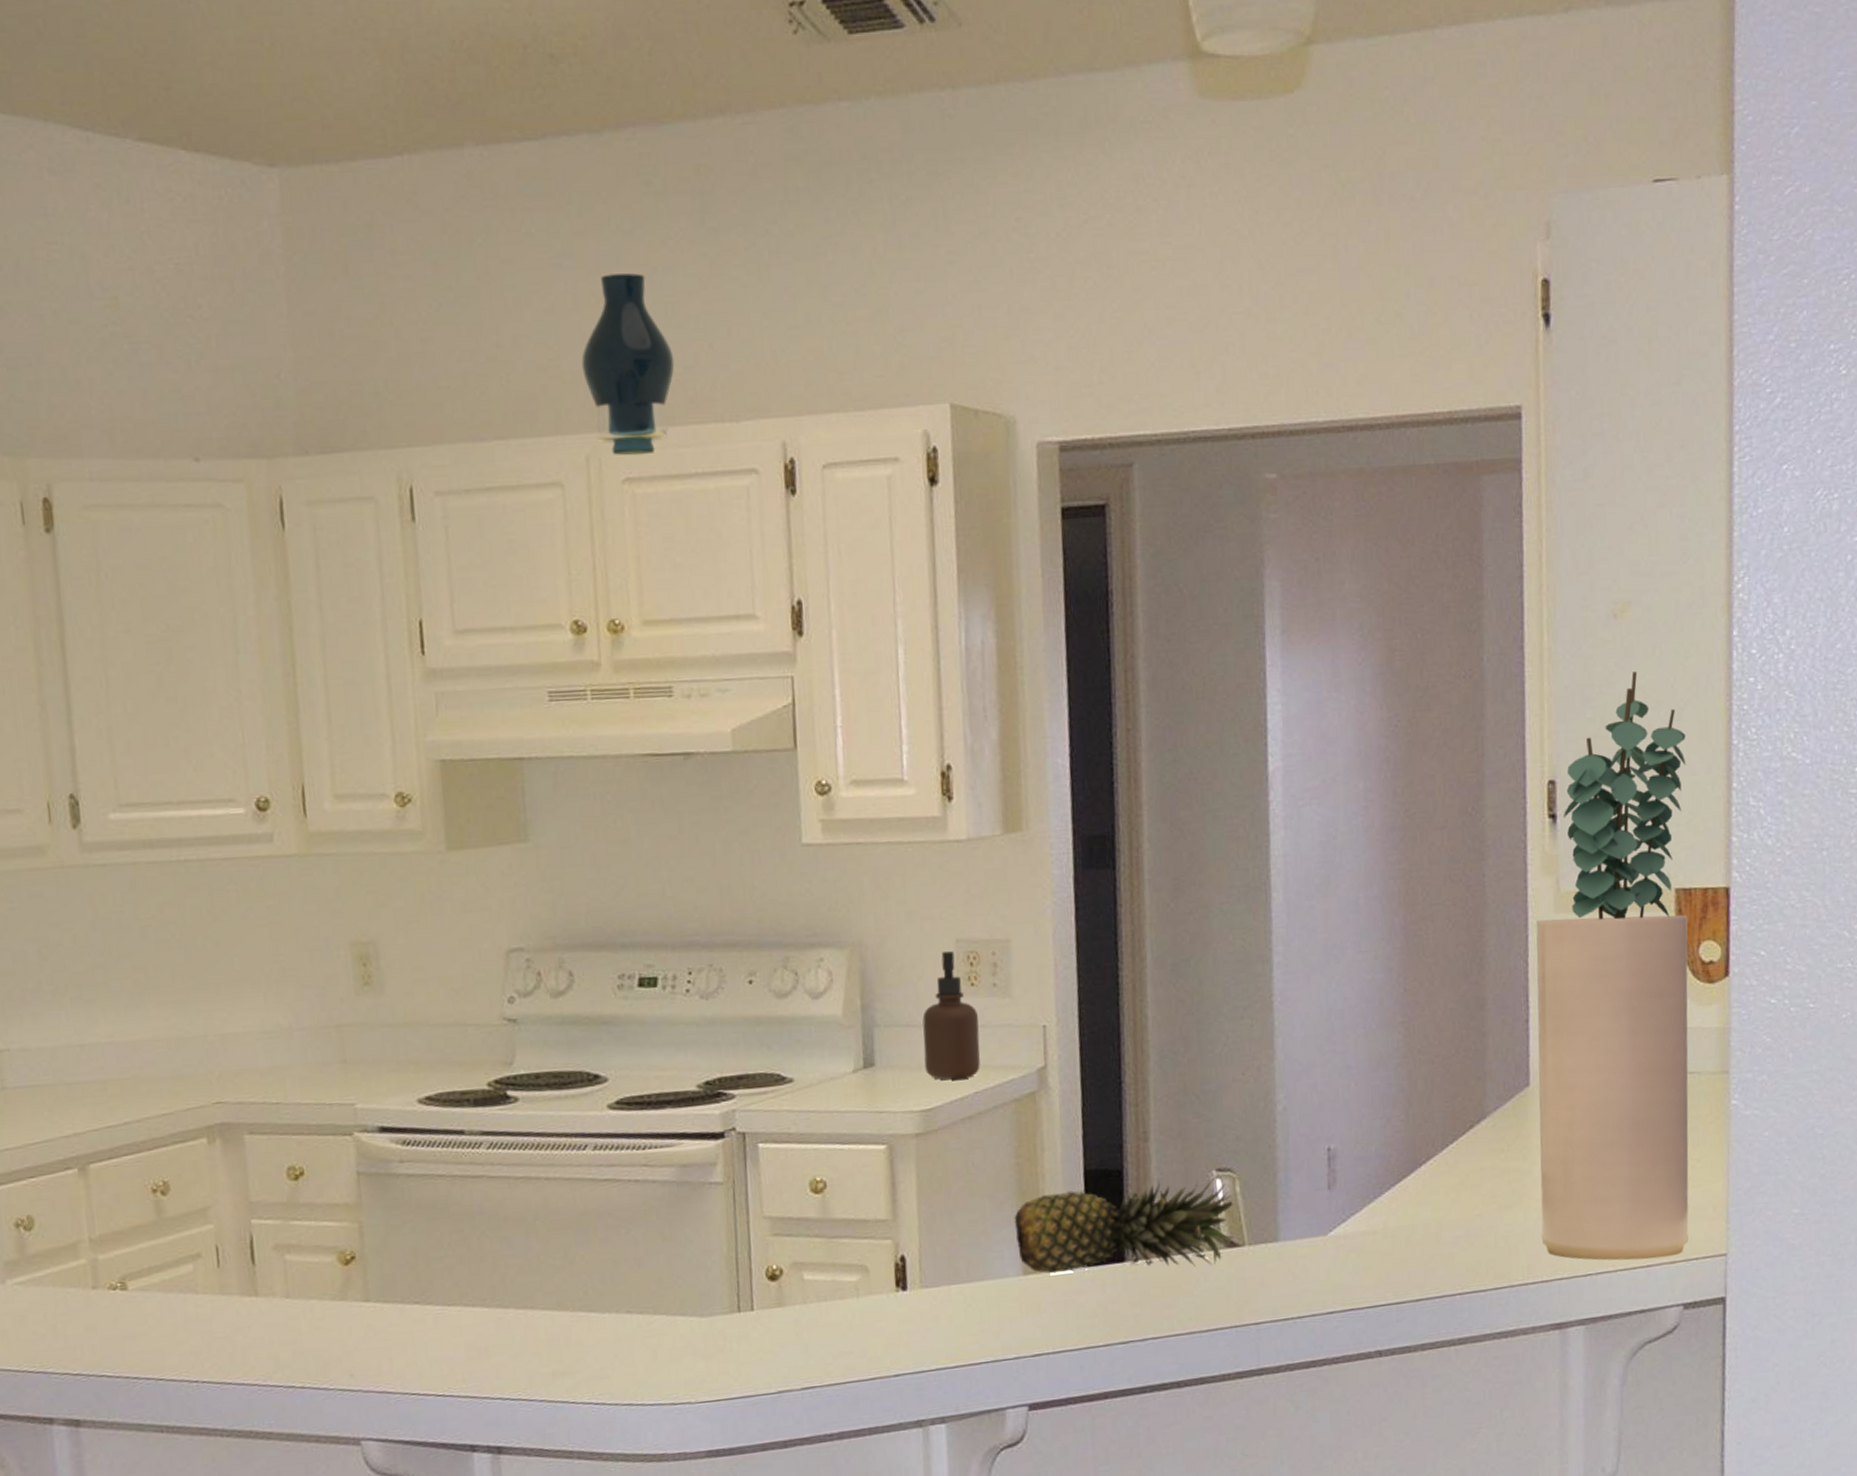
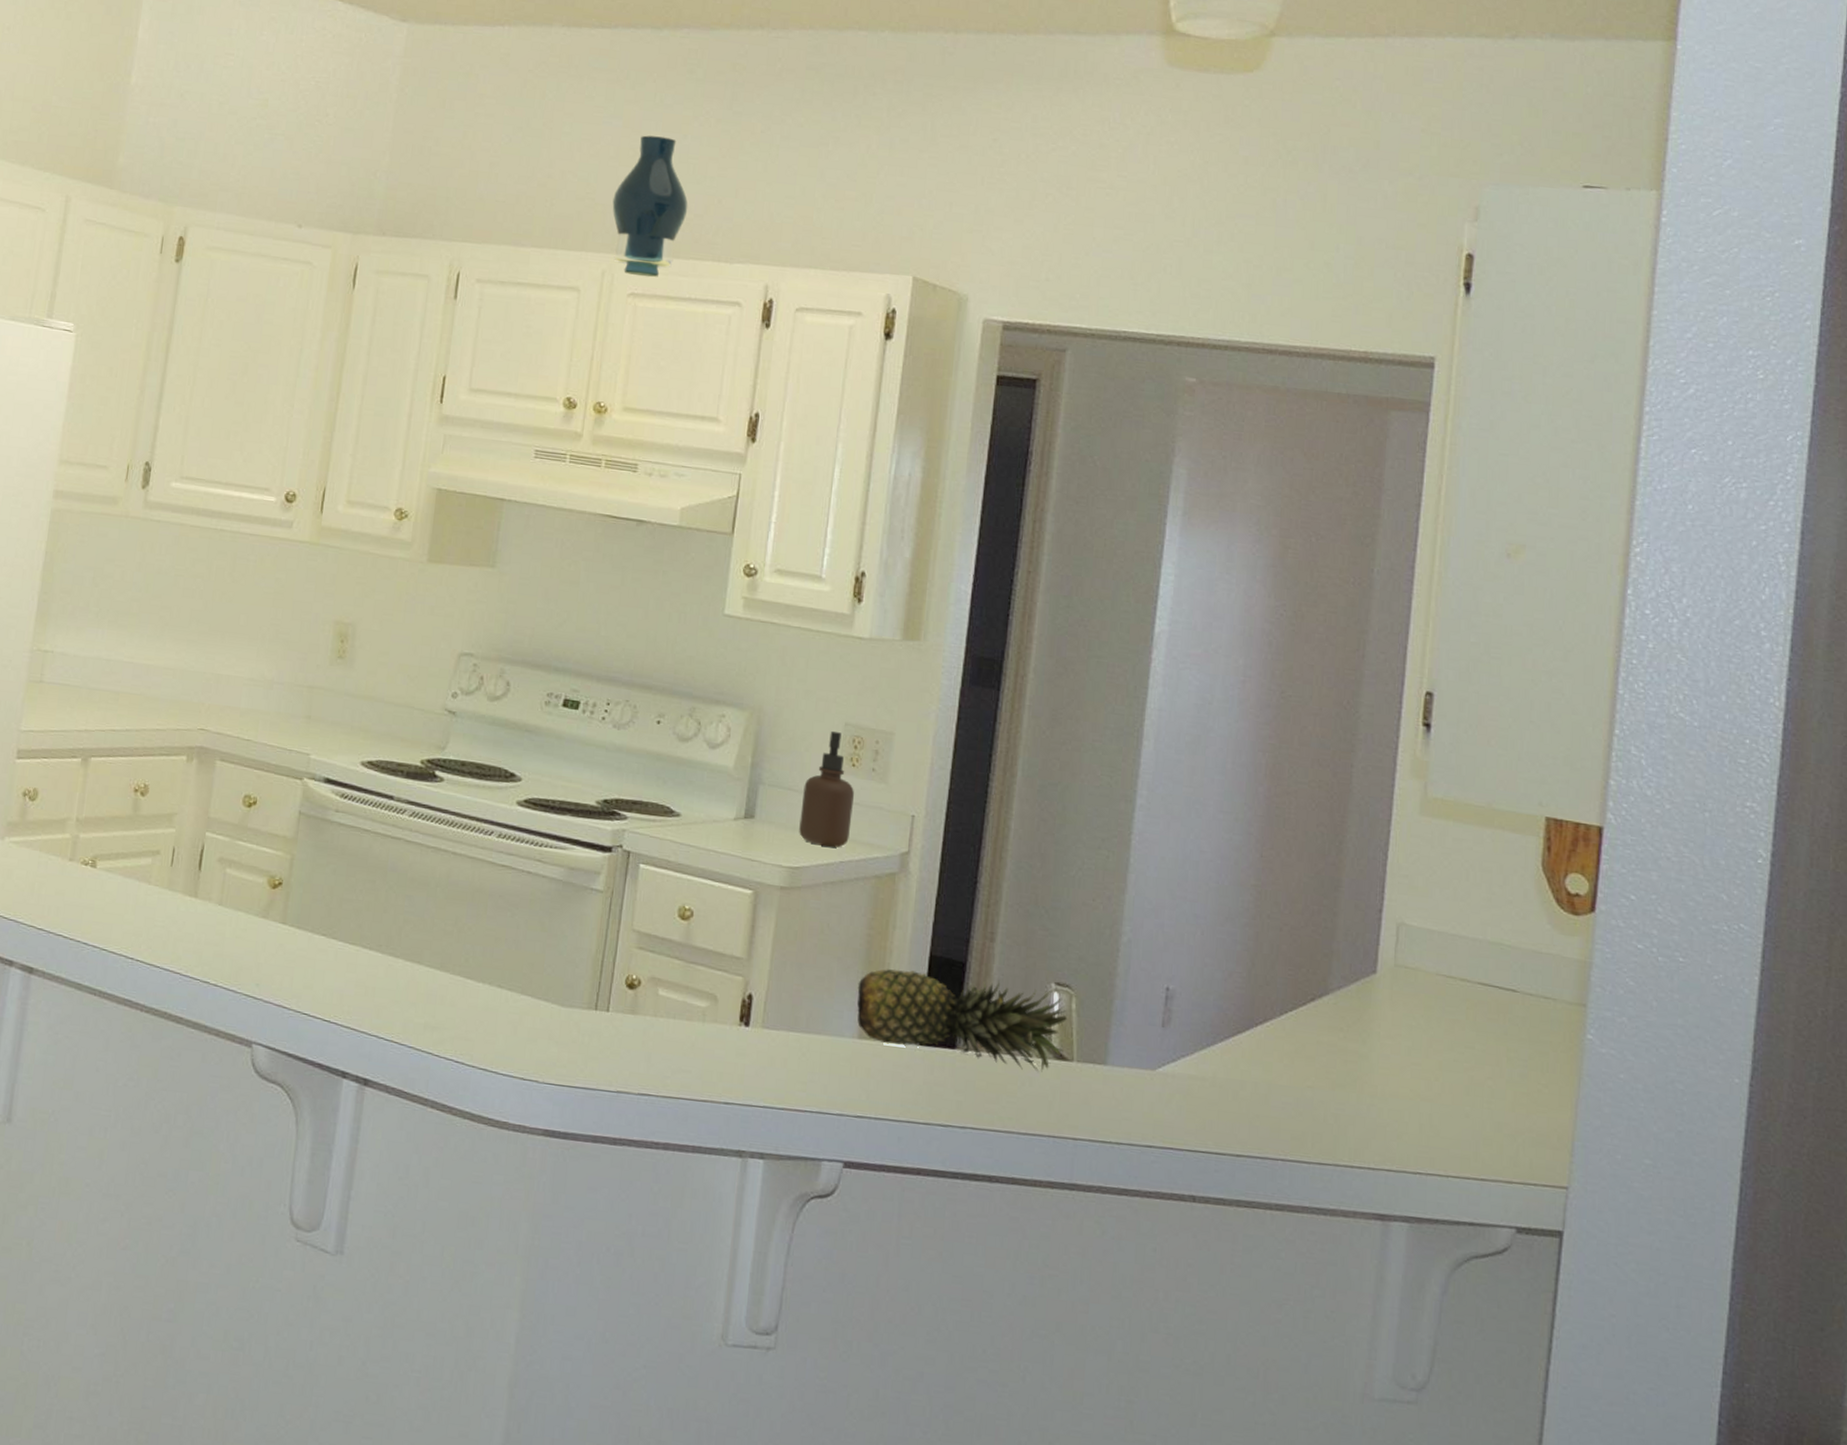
vase: present [1536,671,1689,1261] -> none [1373,608,1571,1176]

